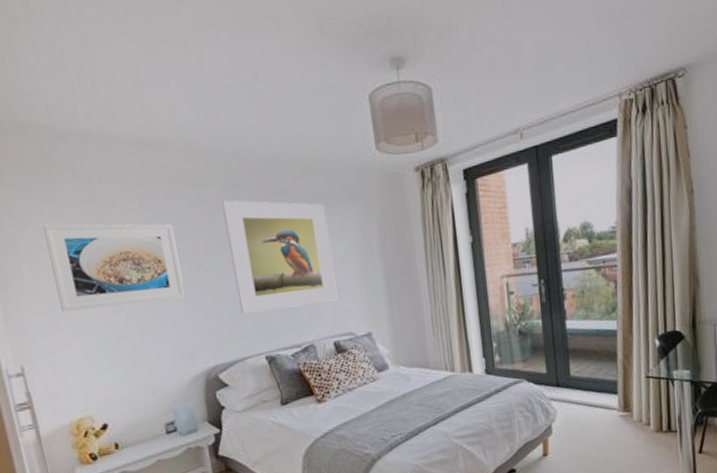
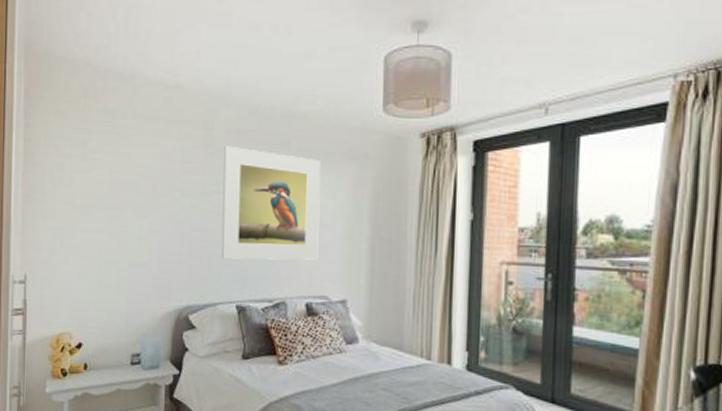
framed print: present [43,223,186,312] -> none [68,149,176,235]

